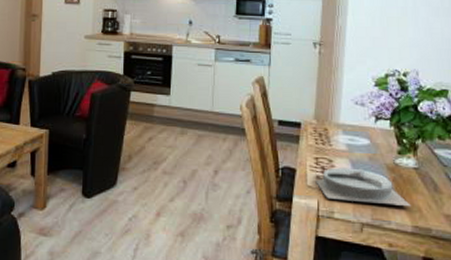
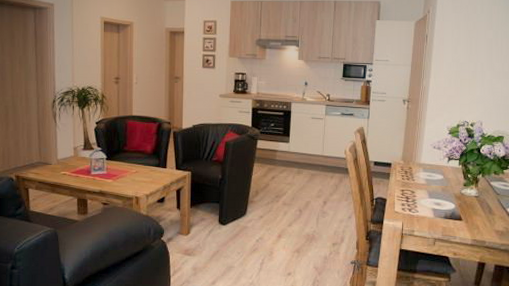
plate: present [315,167,412,207] -> none [401,197,472,226]

